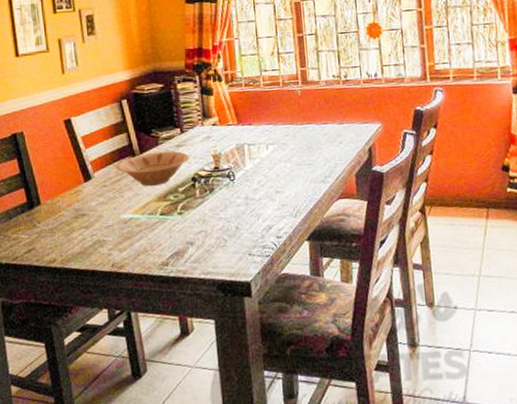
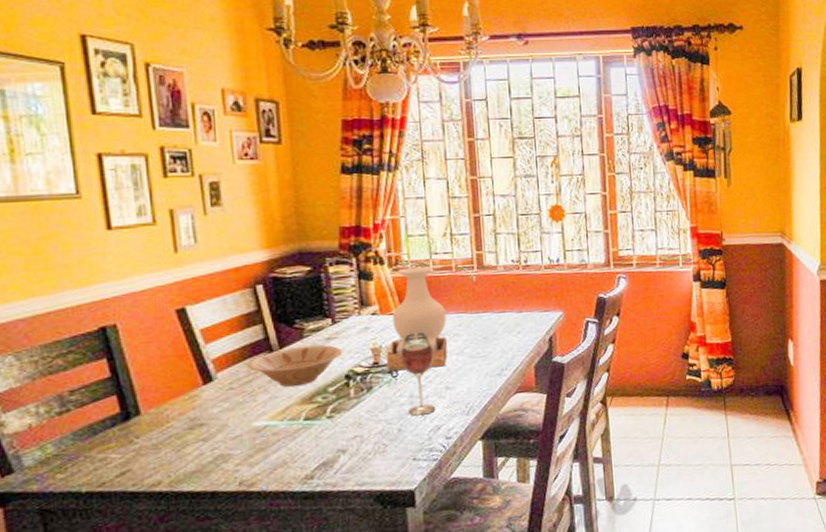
napkin holder: none [225,145,277,176] -> present [386,336,447,372]
vase: none [229,82,275,149] -> present [392,266,447,342]
wineglass: none [237,142,267,216] -> present [400,332,435,416]

